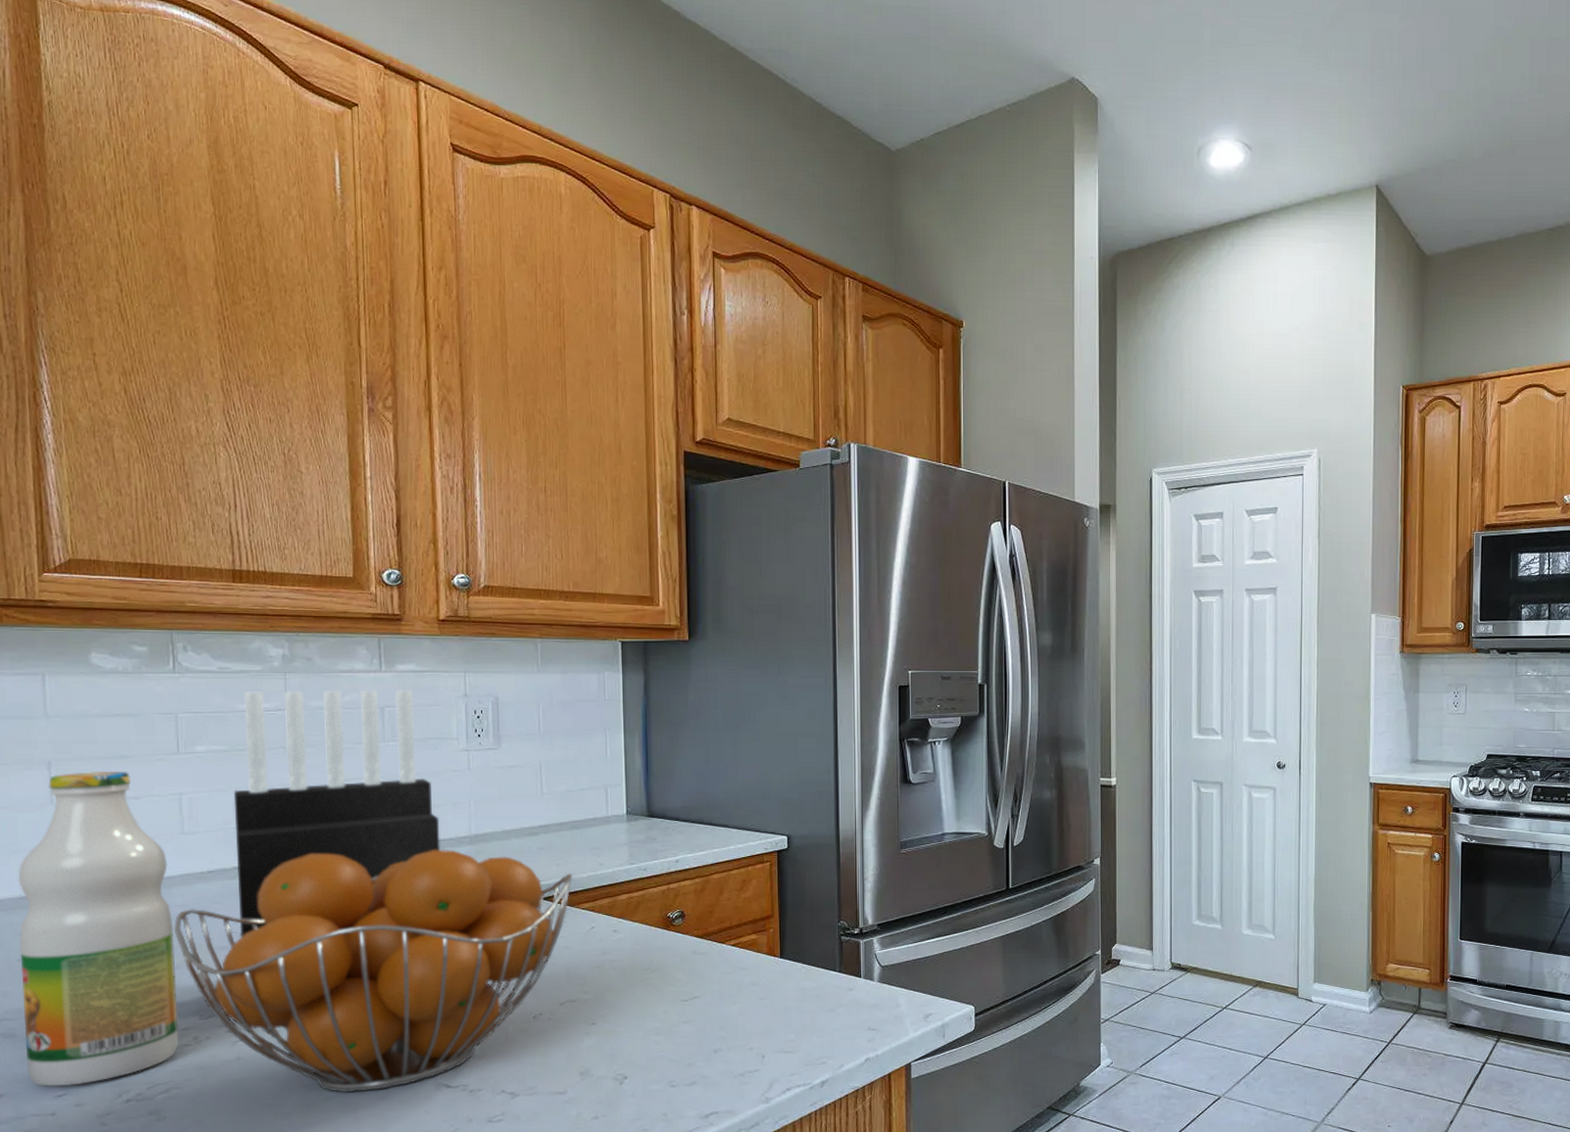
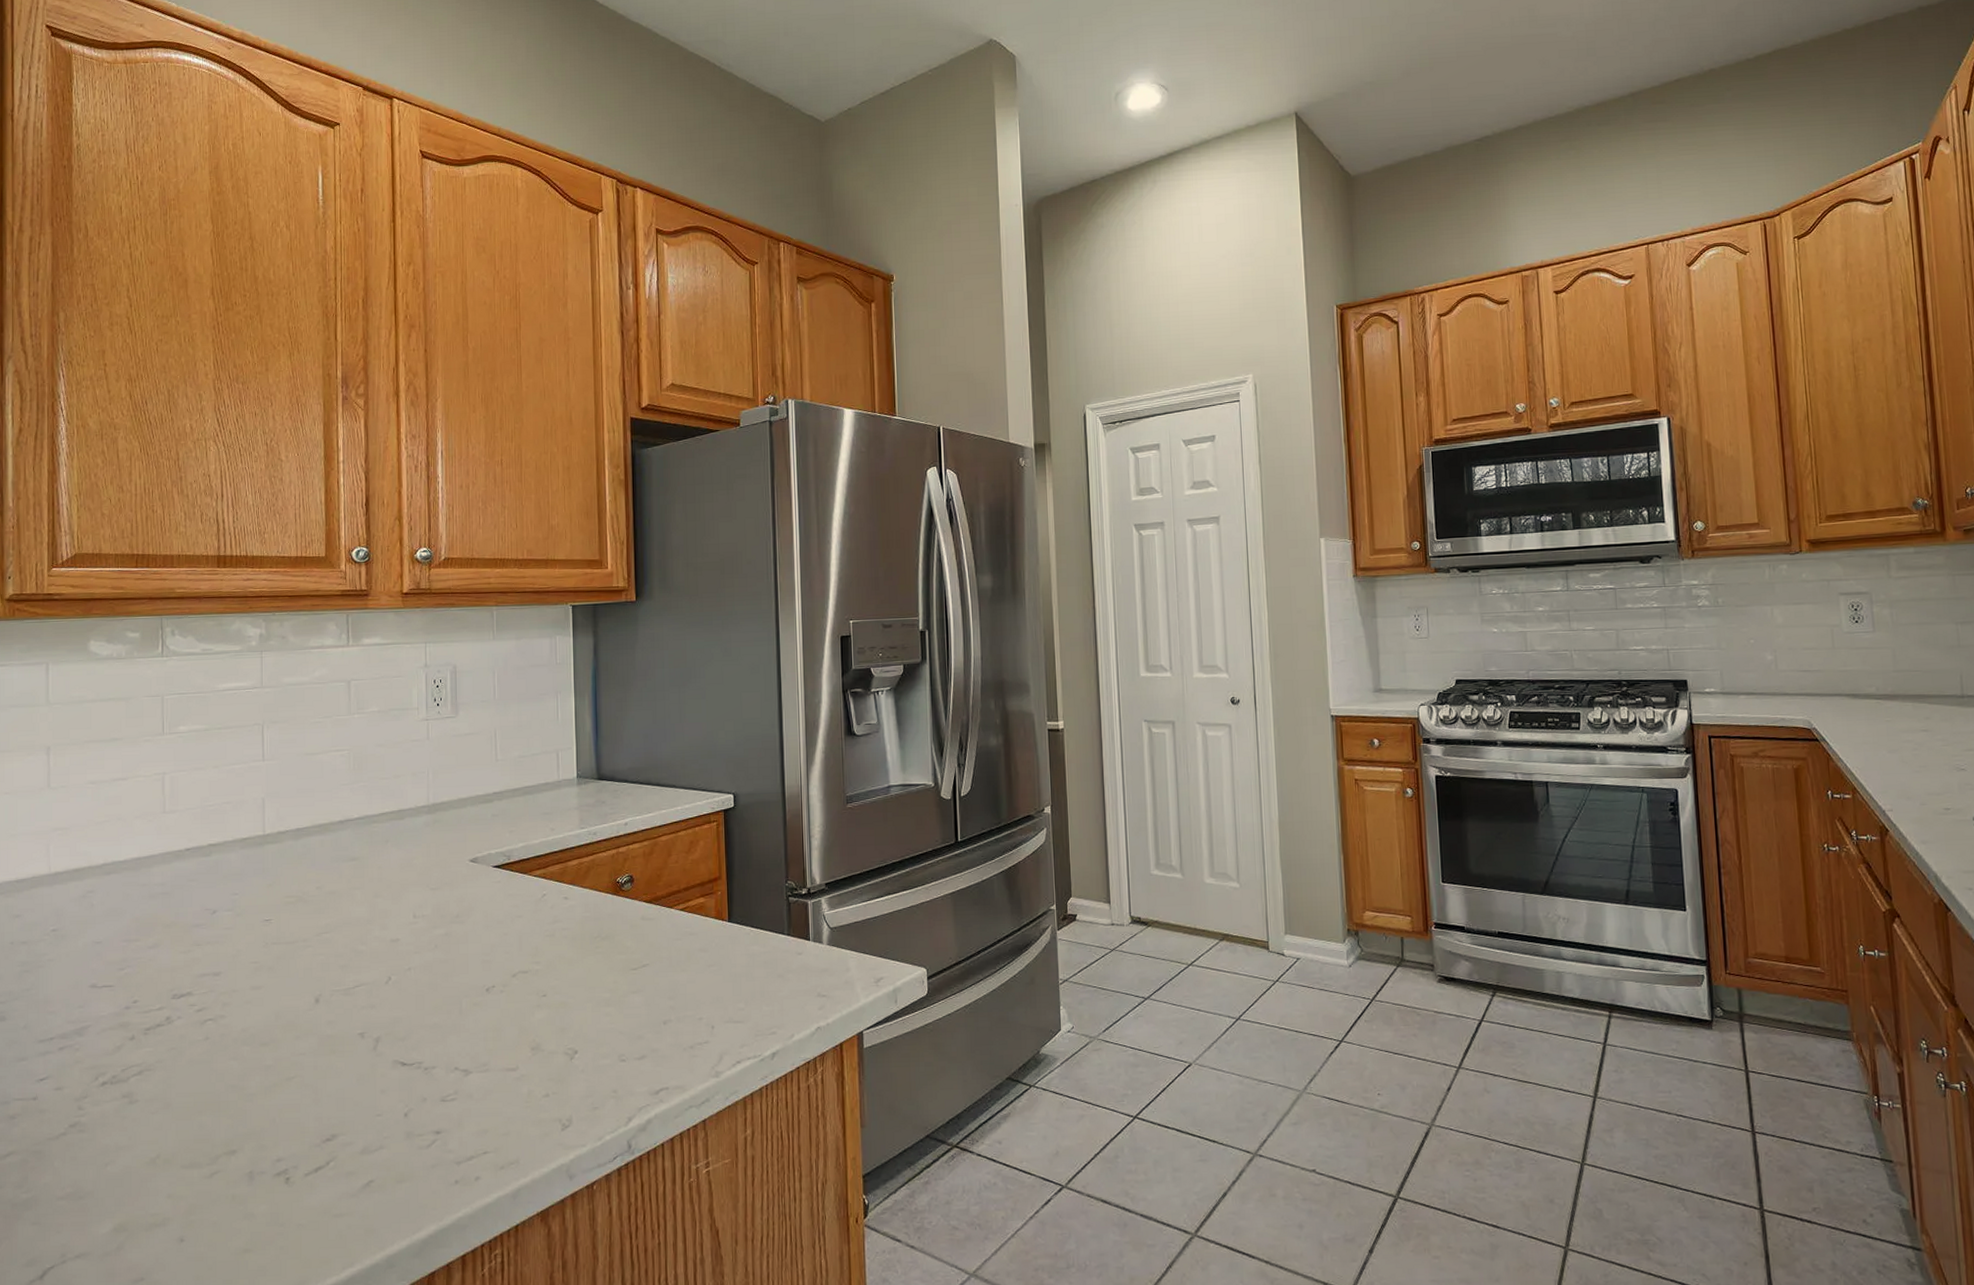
bottle: present [18,771,179,1087] -> none [13,754,153,1070]
fruit basket: present [174,850,572,1093] -> none [153,820,525,1073]
knife block: present [233,689,440,937] -> none [211,662,400,914]

